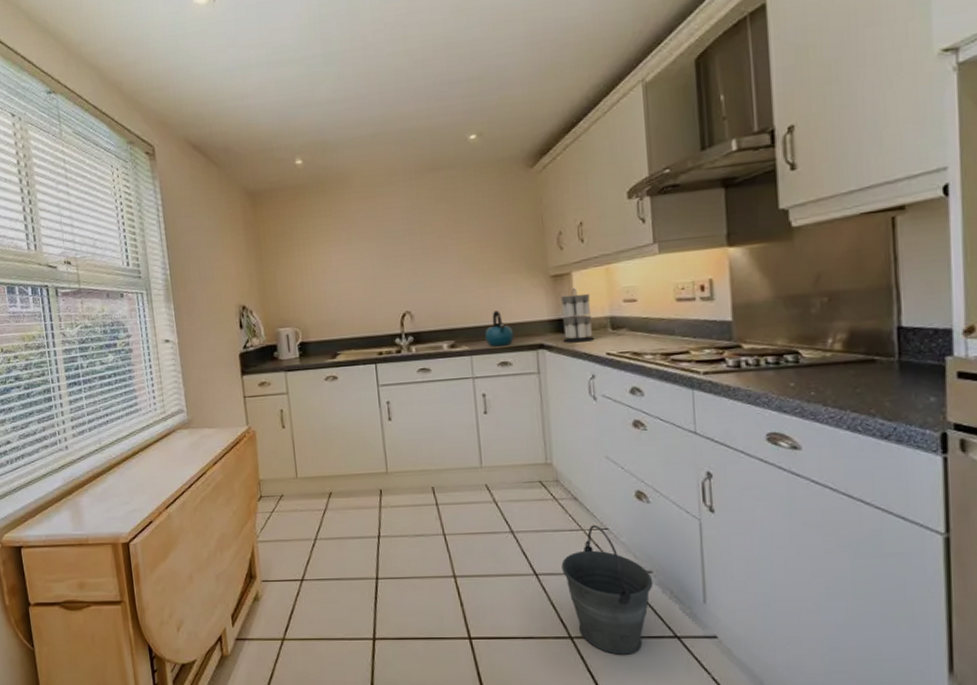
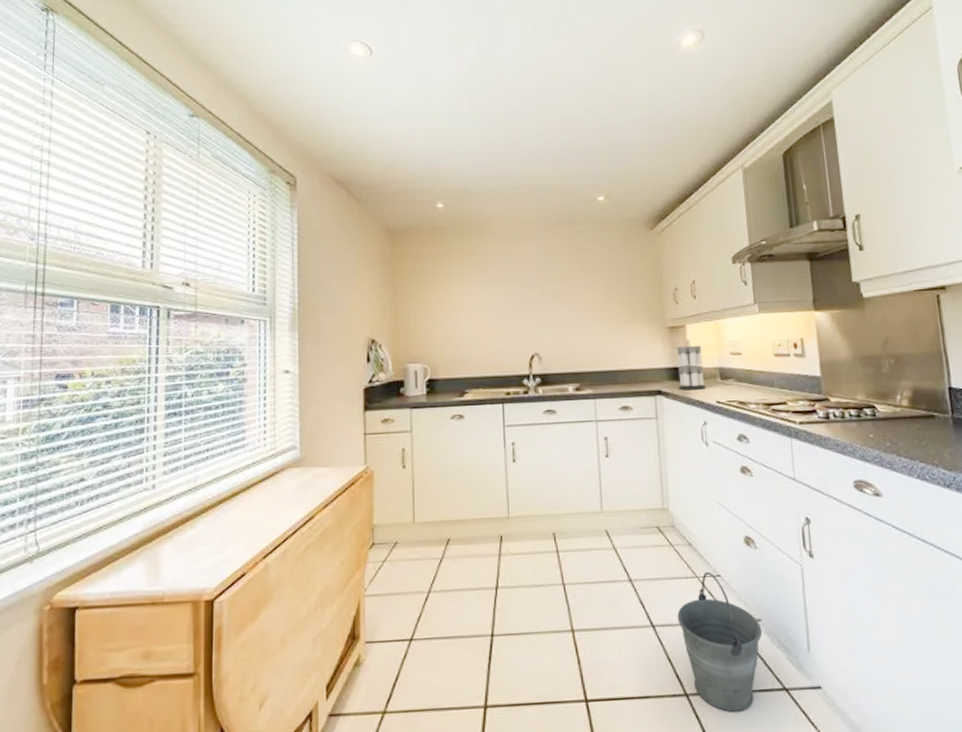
kettle: present [484,310,515,347] -> none [607,357,635,392]

